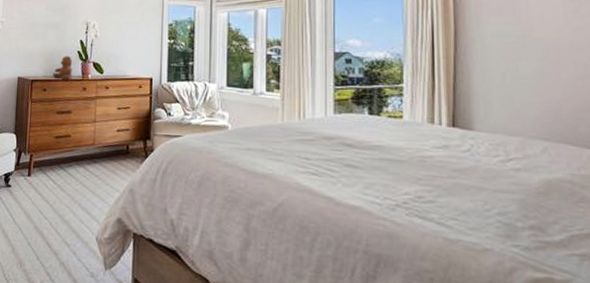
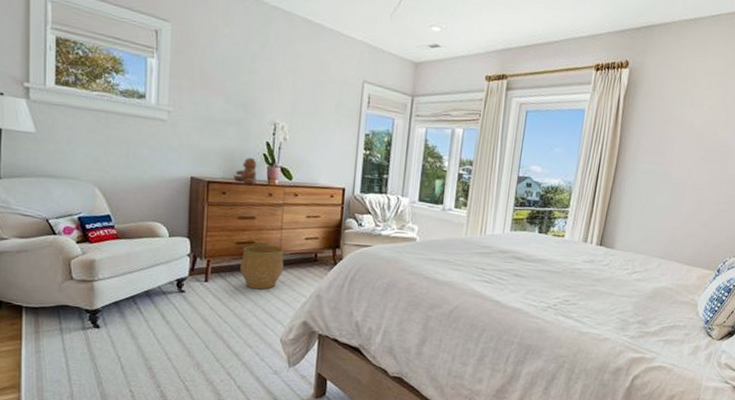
basket: none [58,137,98,184] -> present [240,243,284,290]

